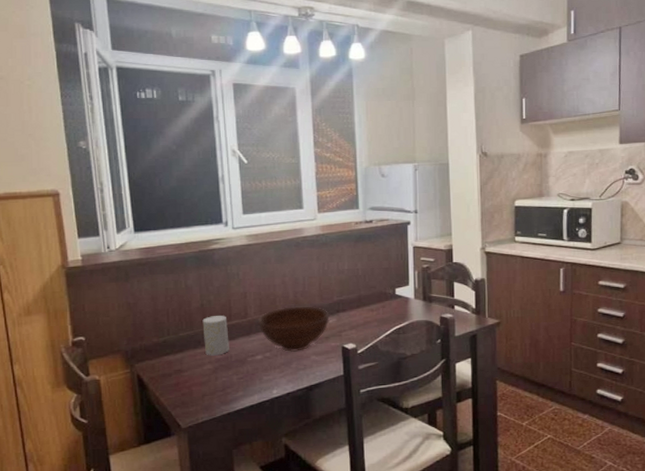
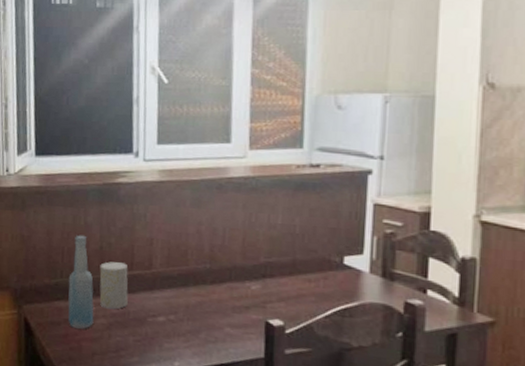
bottle: none [175,296,201,376] -> present [68,235,94,329]
bowl: present [258,306,330,352] -> none [164,262,253,320]

